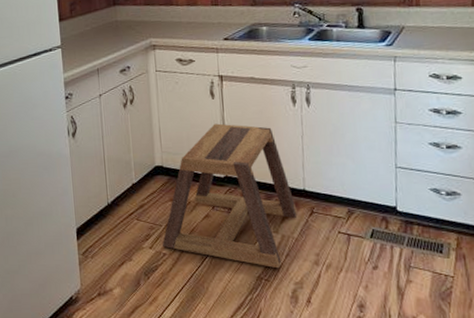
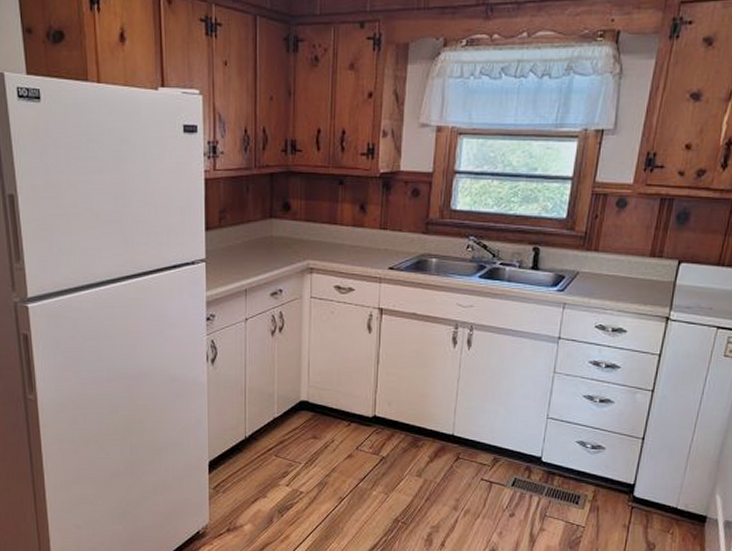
stool: present [162,123,297,269] -> none [299,360,443,512]

